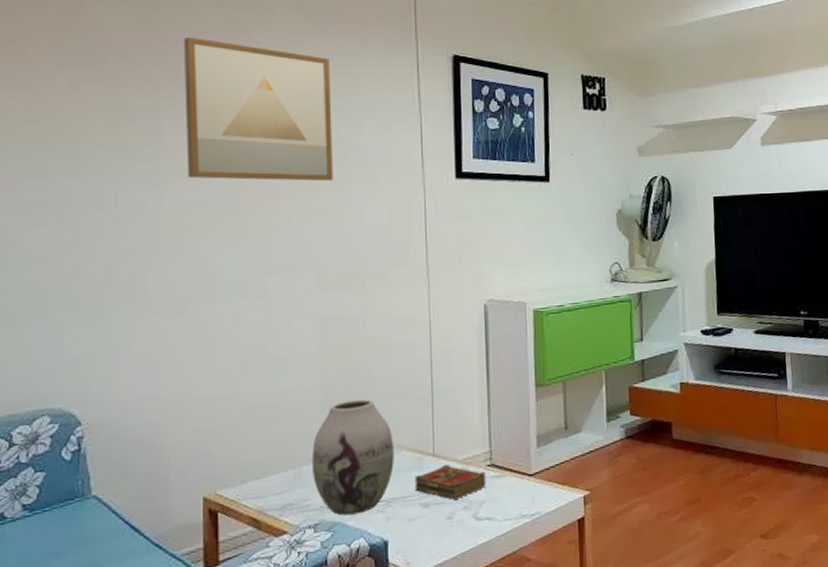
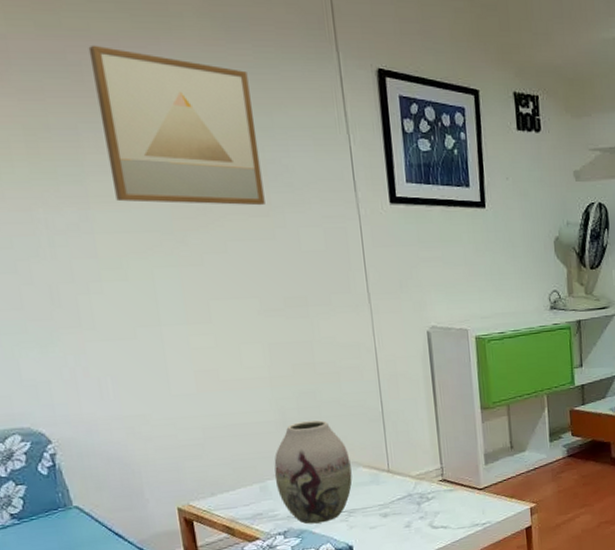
book: present [414,464,486,500] -> none [372,479,440,511]

